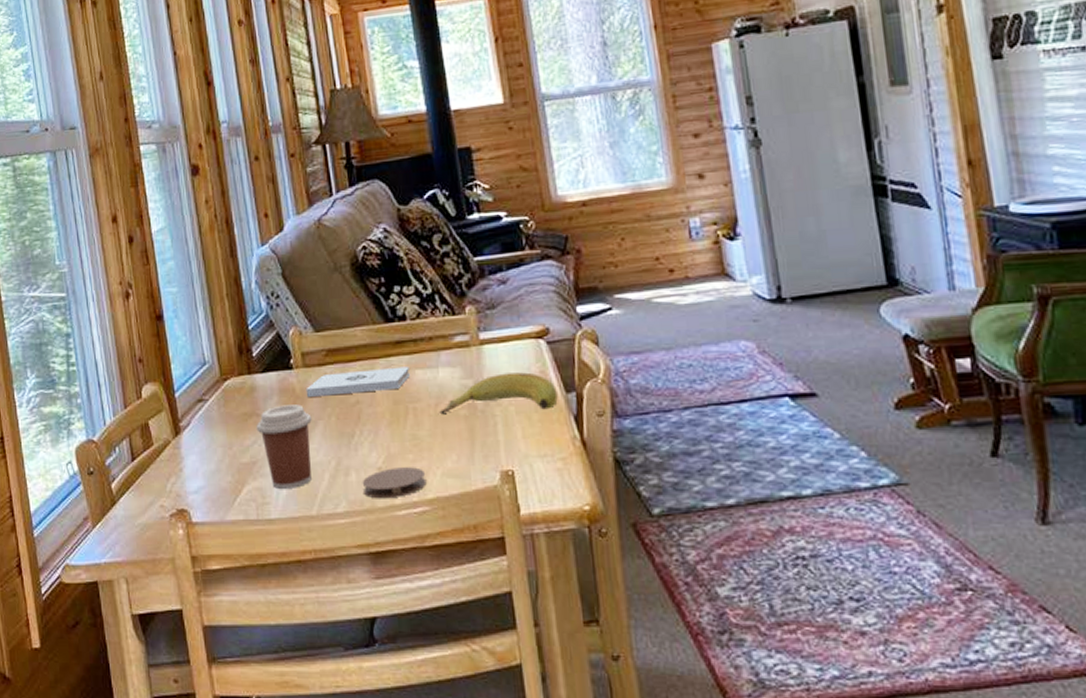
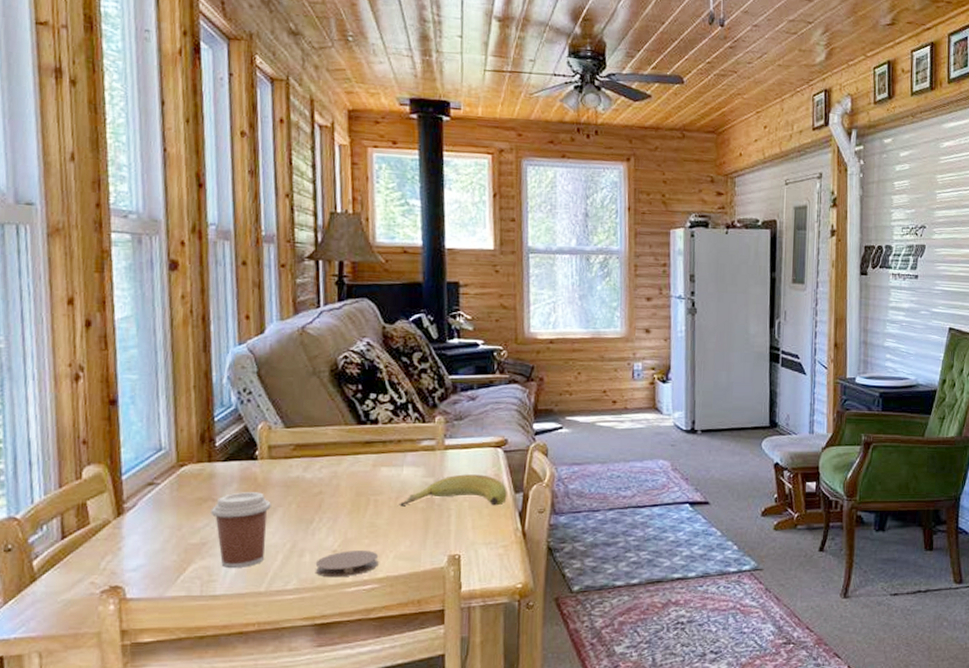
notepad: present [305,366,411,398] -> none [268,464,376,487]

